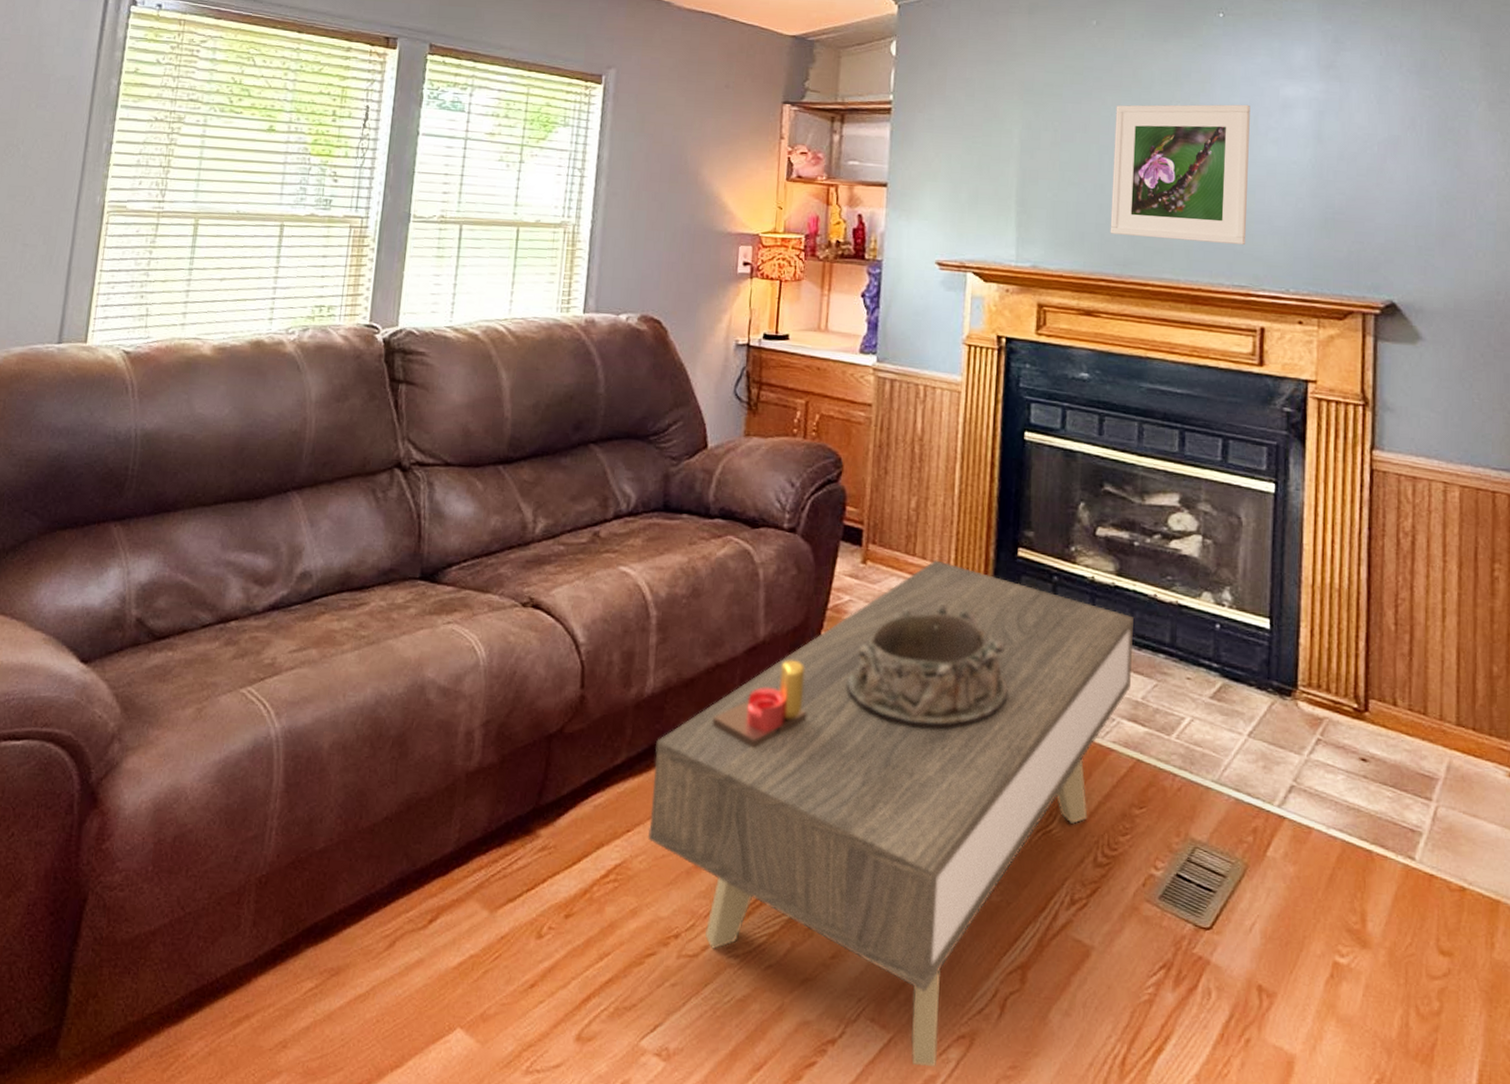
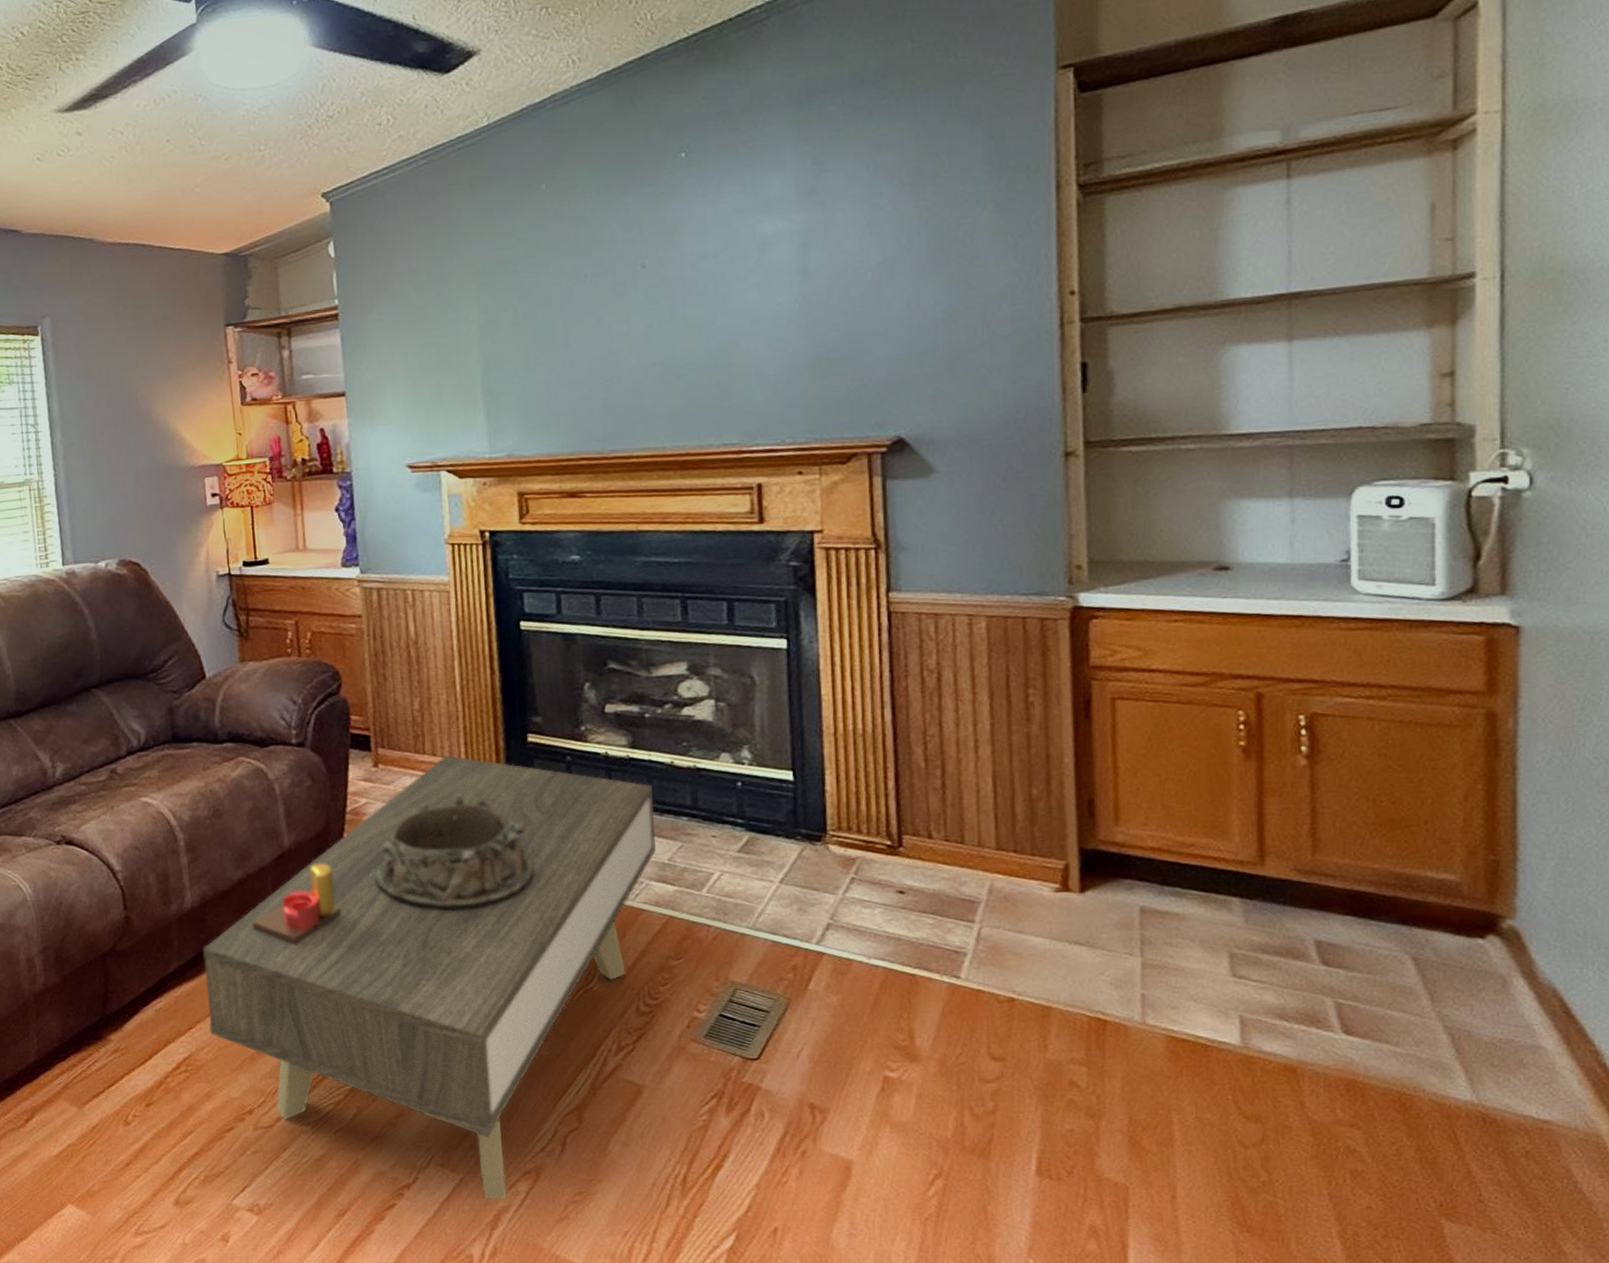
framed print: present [1110,104,1250,246] -> none [577,249,734,410]

